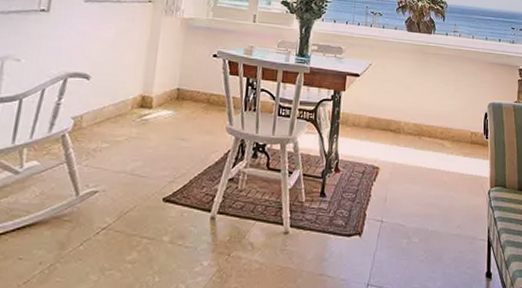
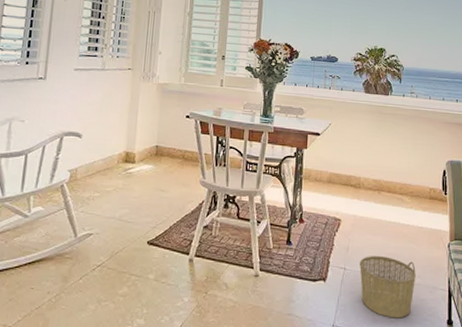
basket: none [397,206,456,273] -> present [359,256,417,319]

